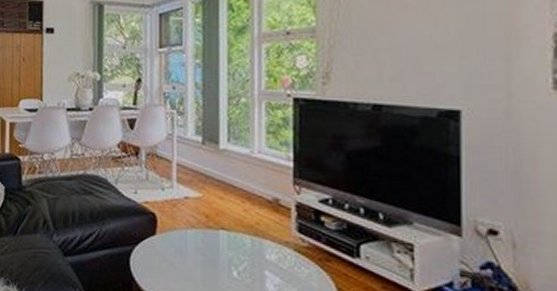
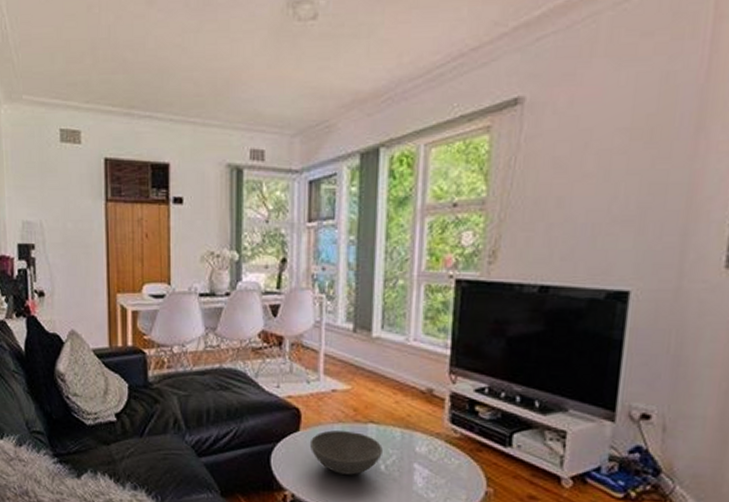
bowl: none [165,235,234,280] -> present [309,430,383,475]

